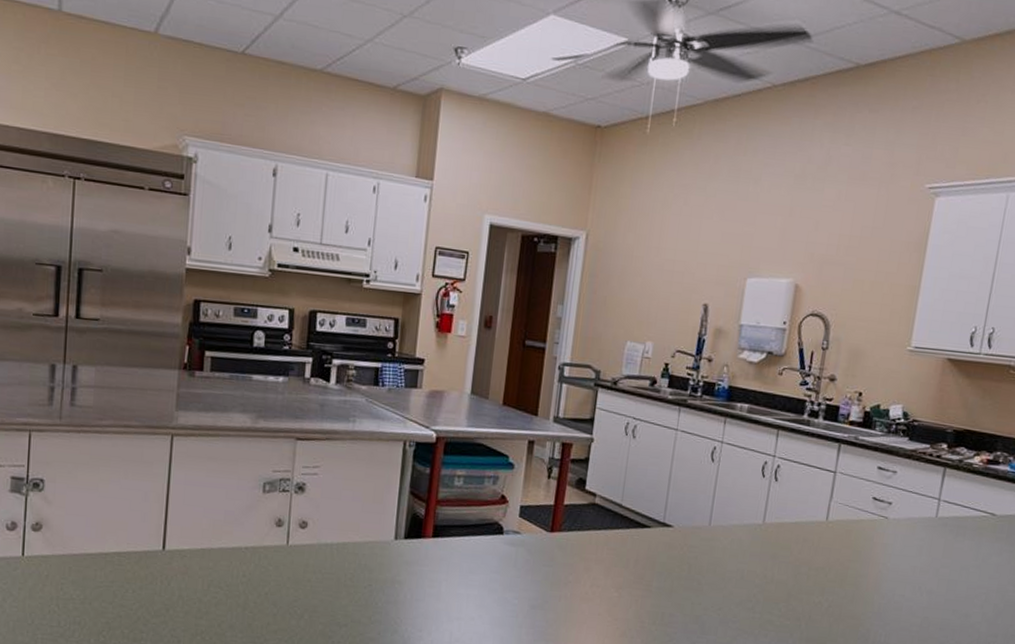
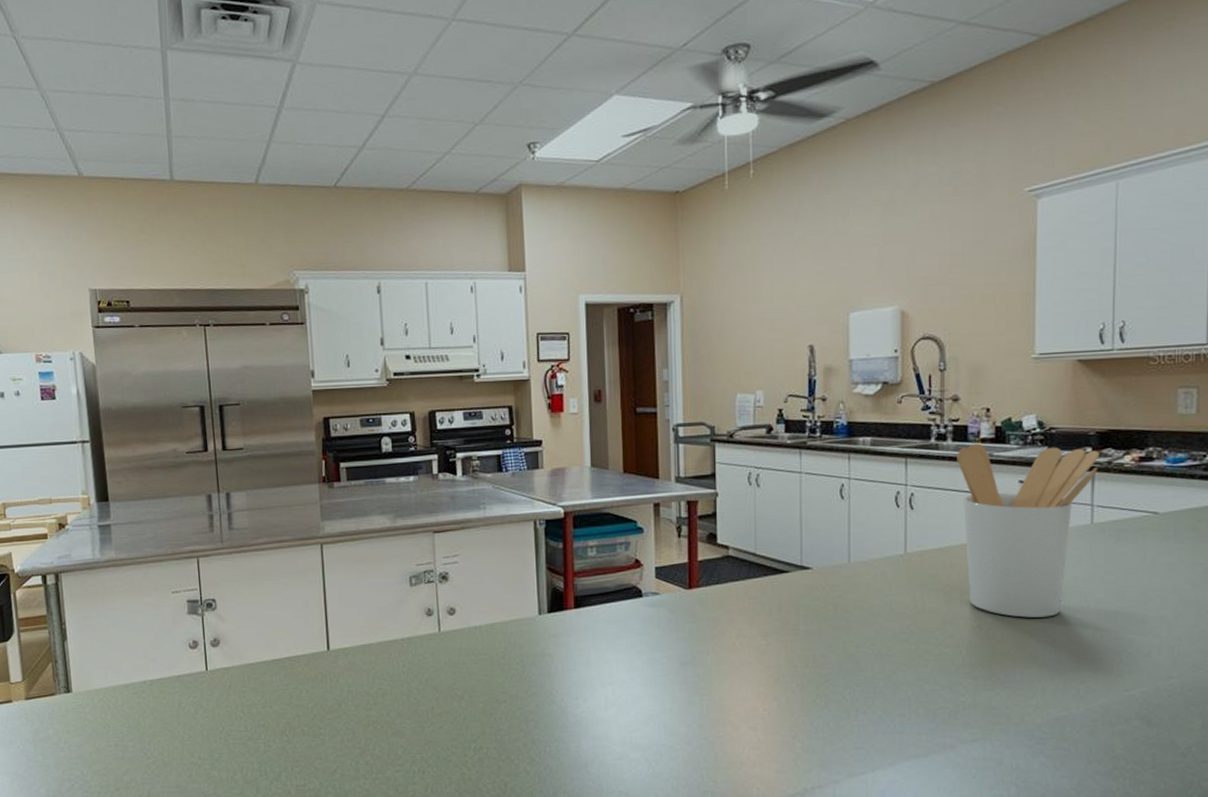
utensil holder: none [815,425,954,602] -> present [957,443,1100,618]

